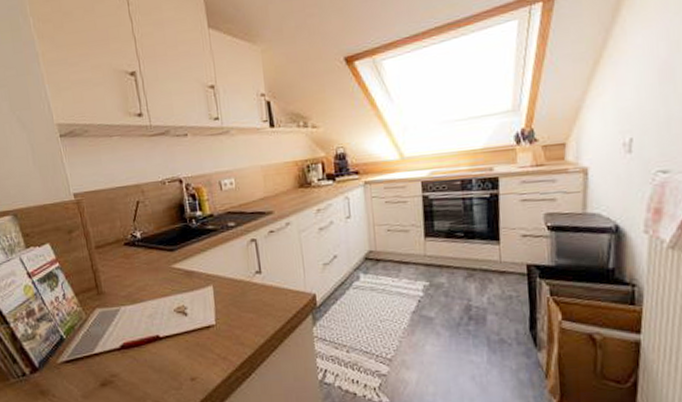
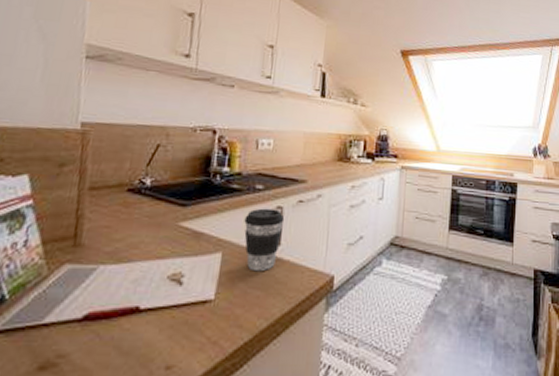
coffee cup: none [225,242,261,298] -> present [244,208,285,272]

